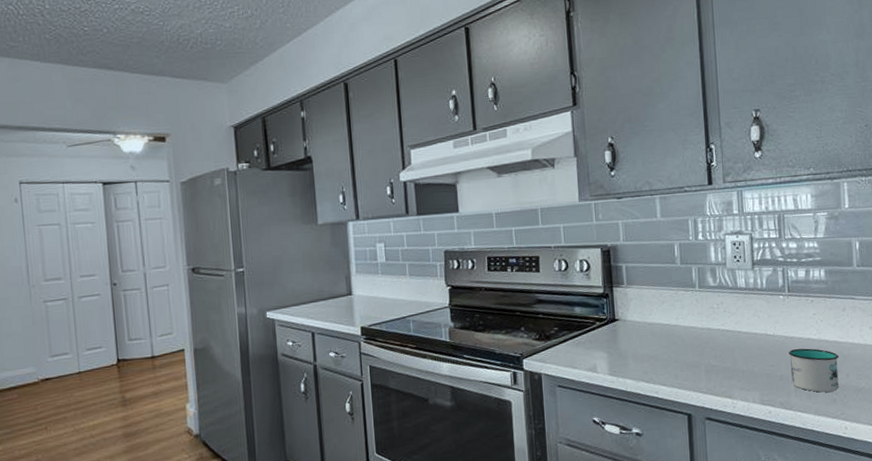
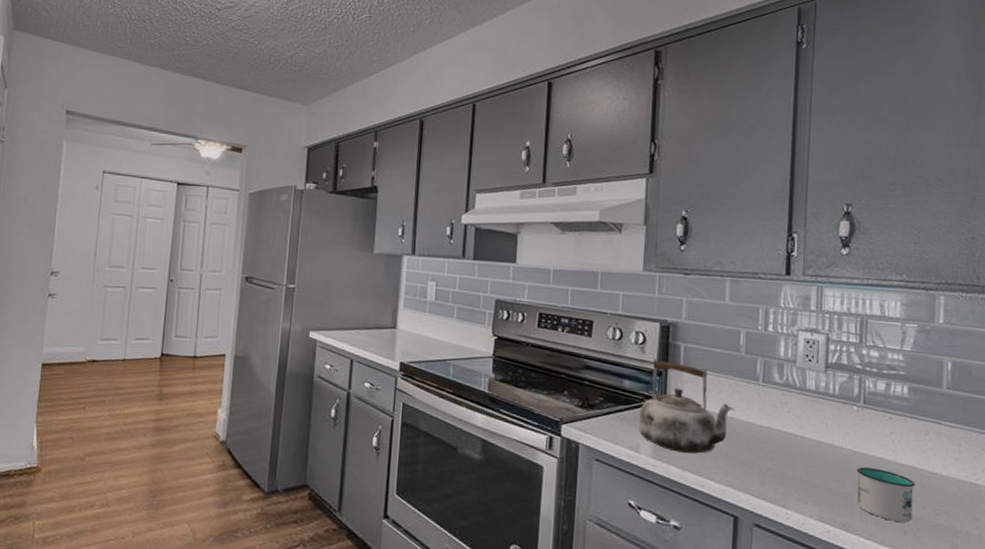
kettle: none [592,282,677,366] -> present [638,358,734,454]

